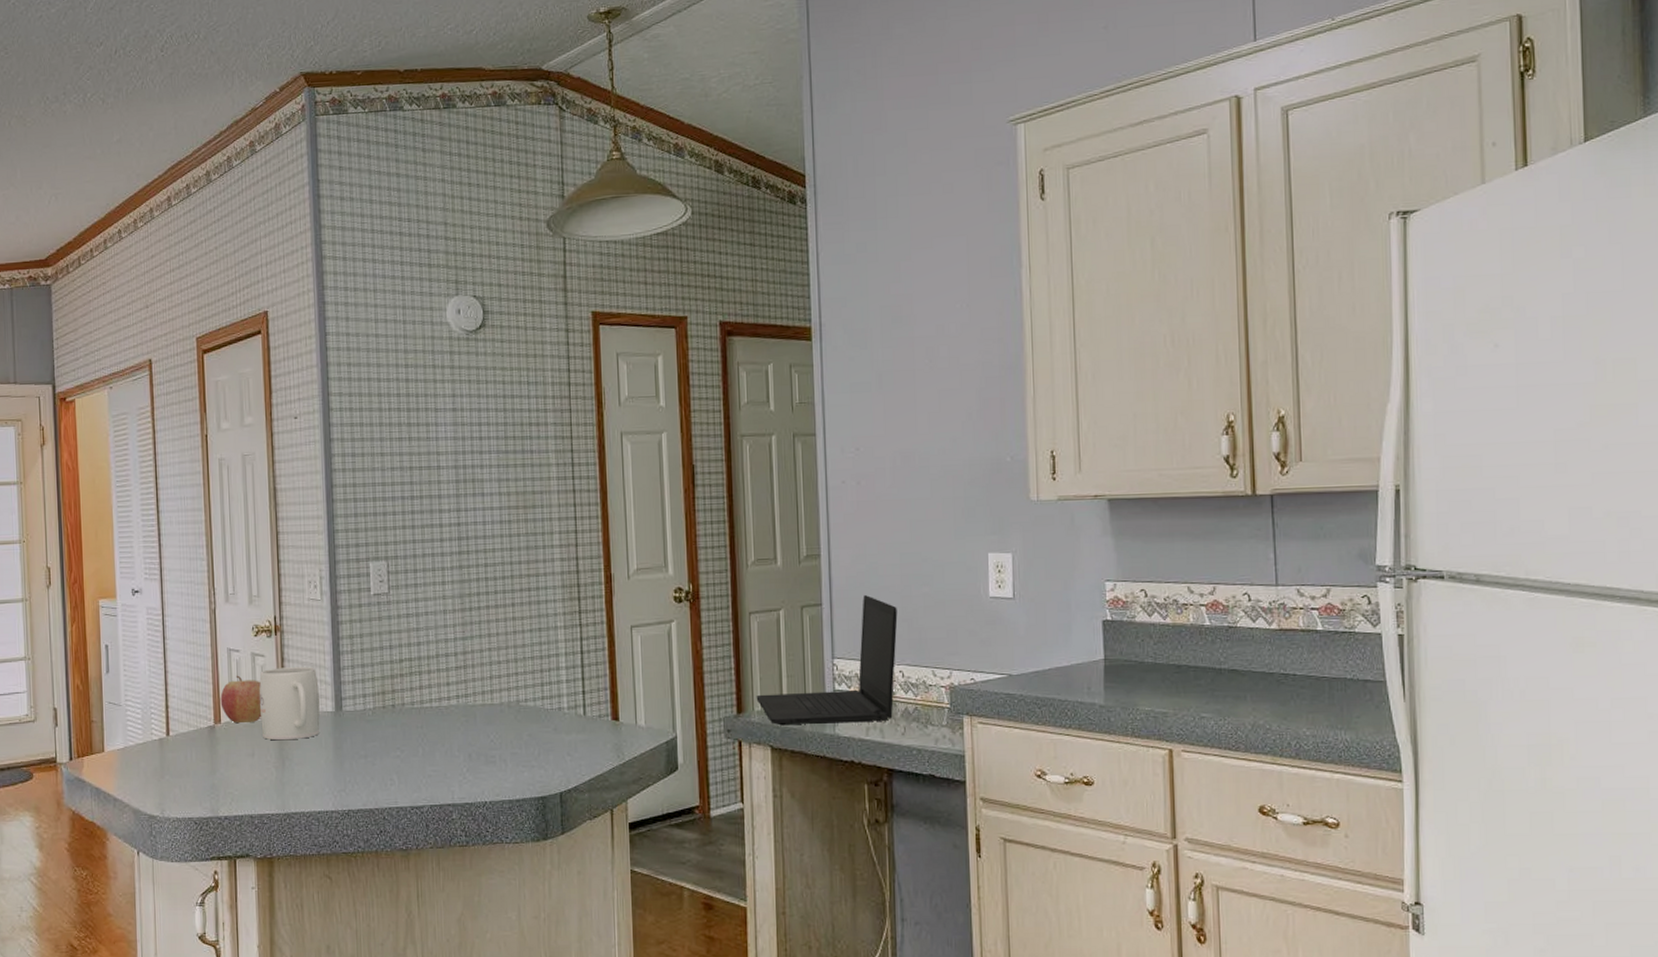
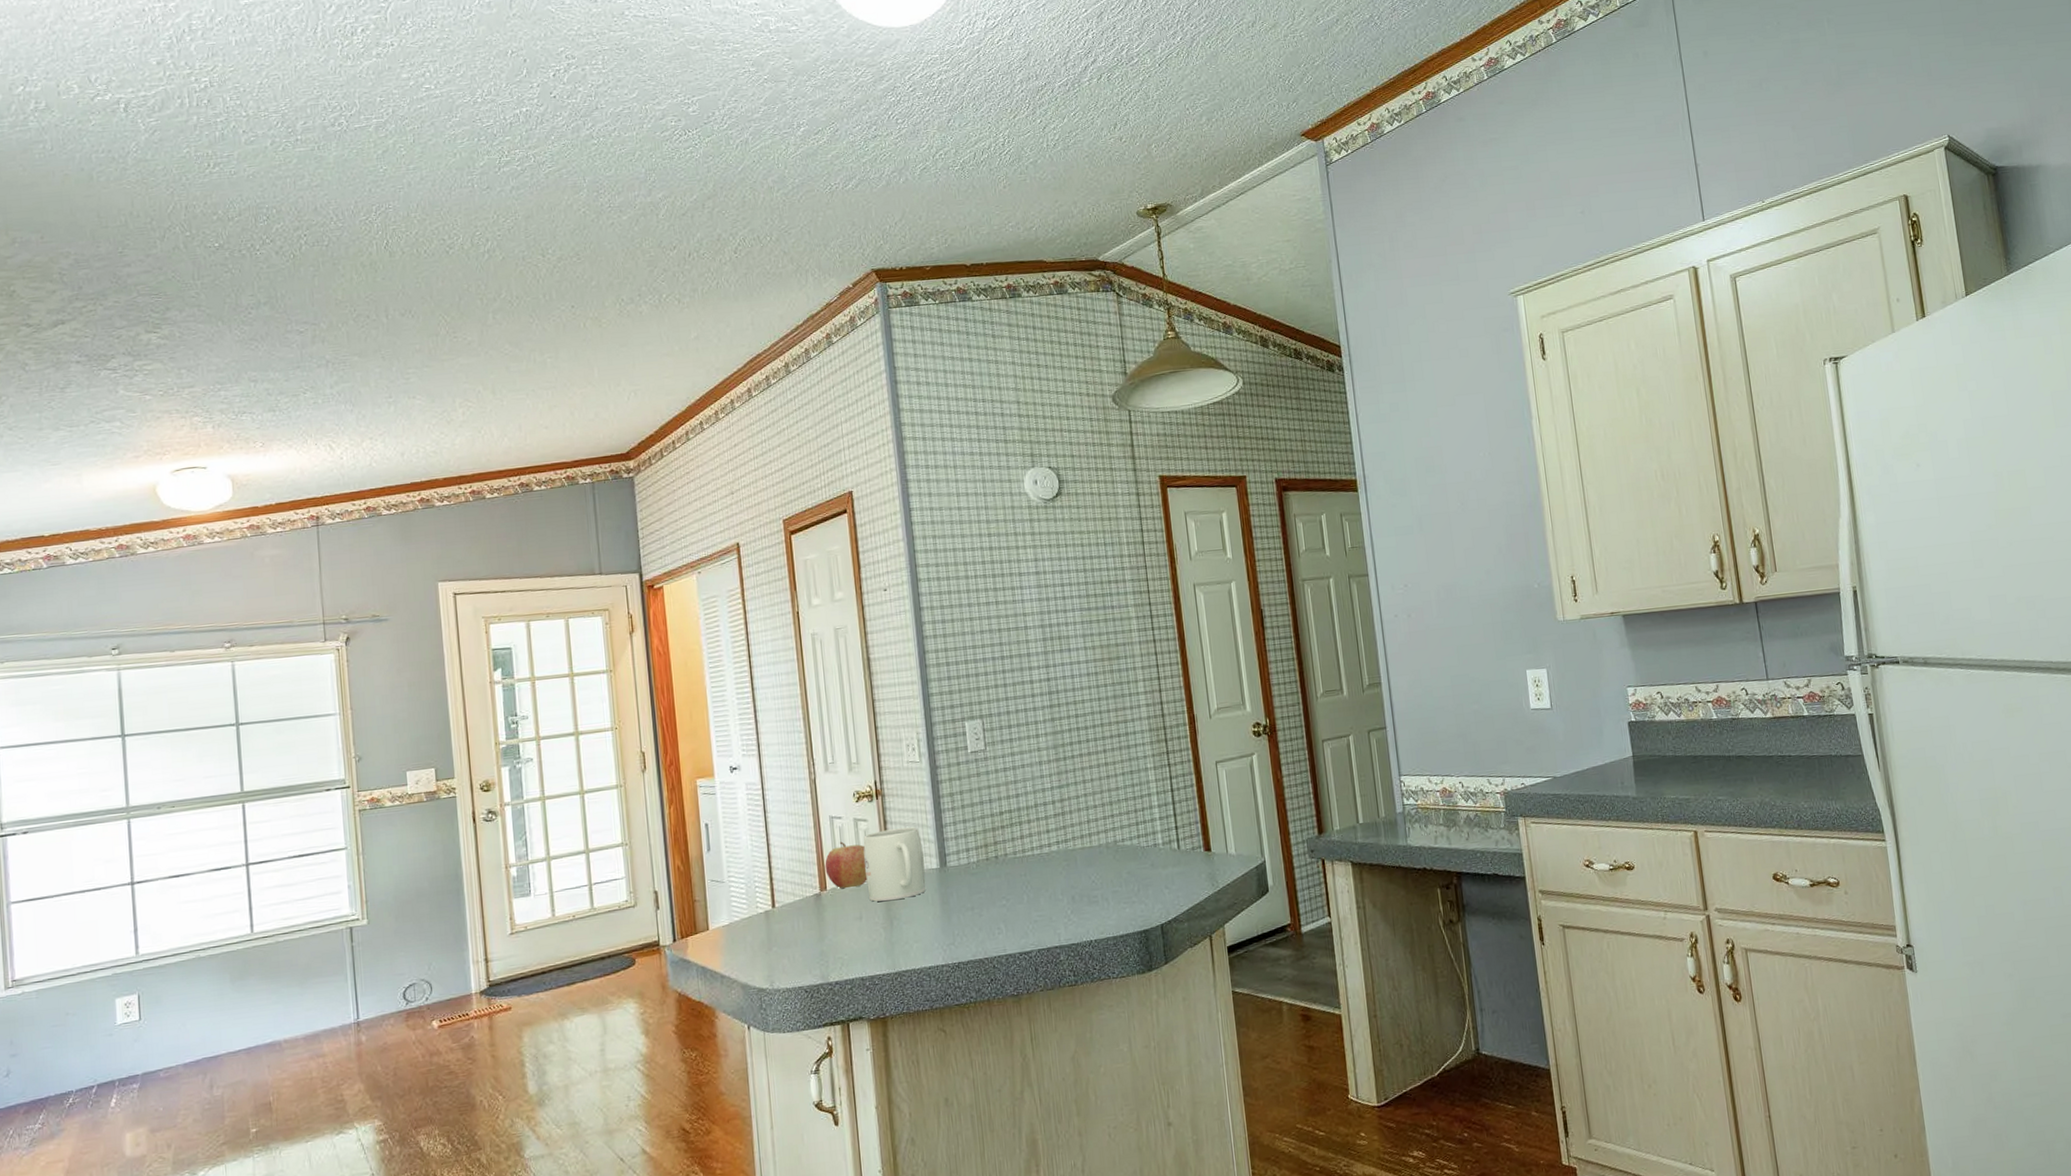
laptop: present [756,595,898,726] -> none [1334,716,1457,842]

